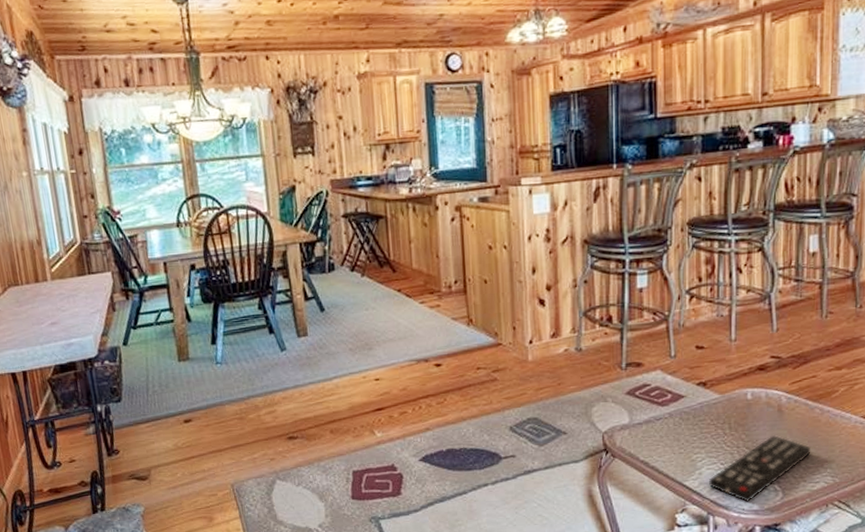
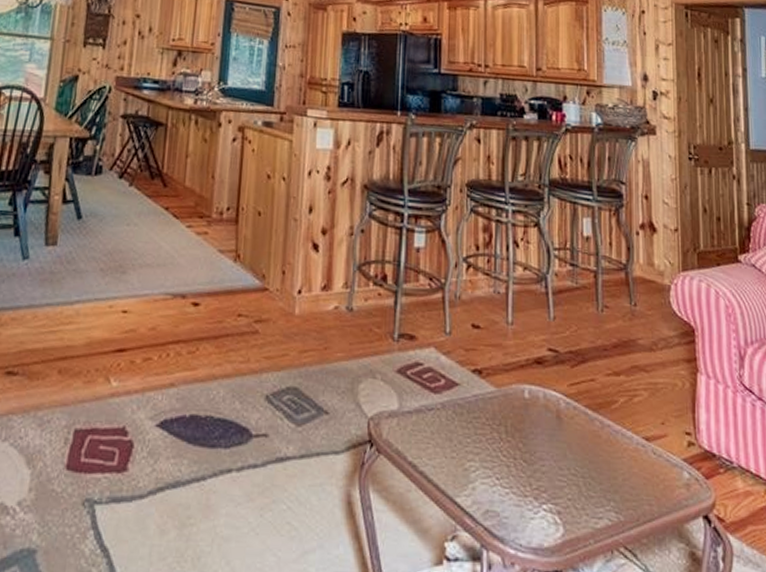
remote control: present [709,435,811,502] -> none [483,448,593,535]

